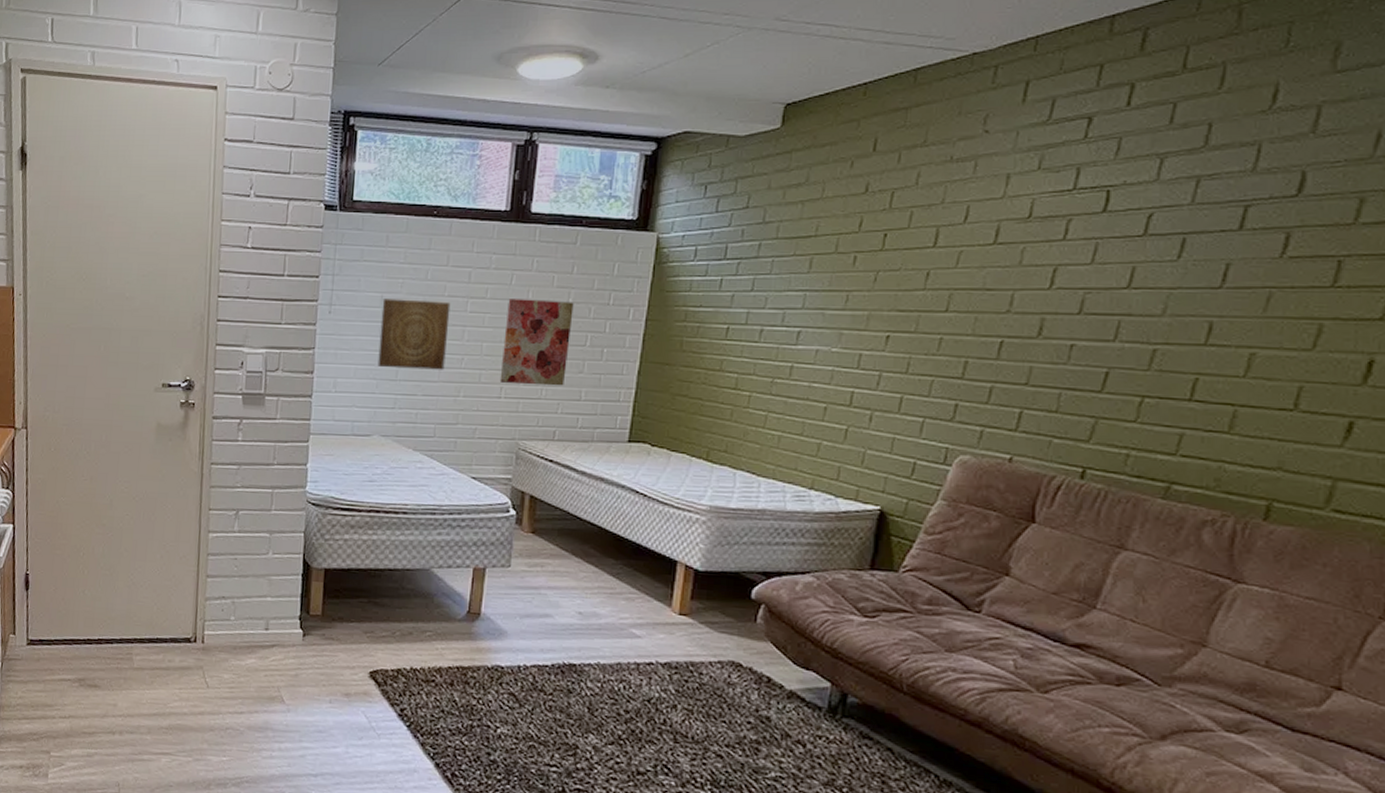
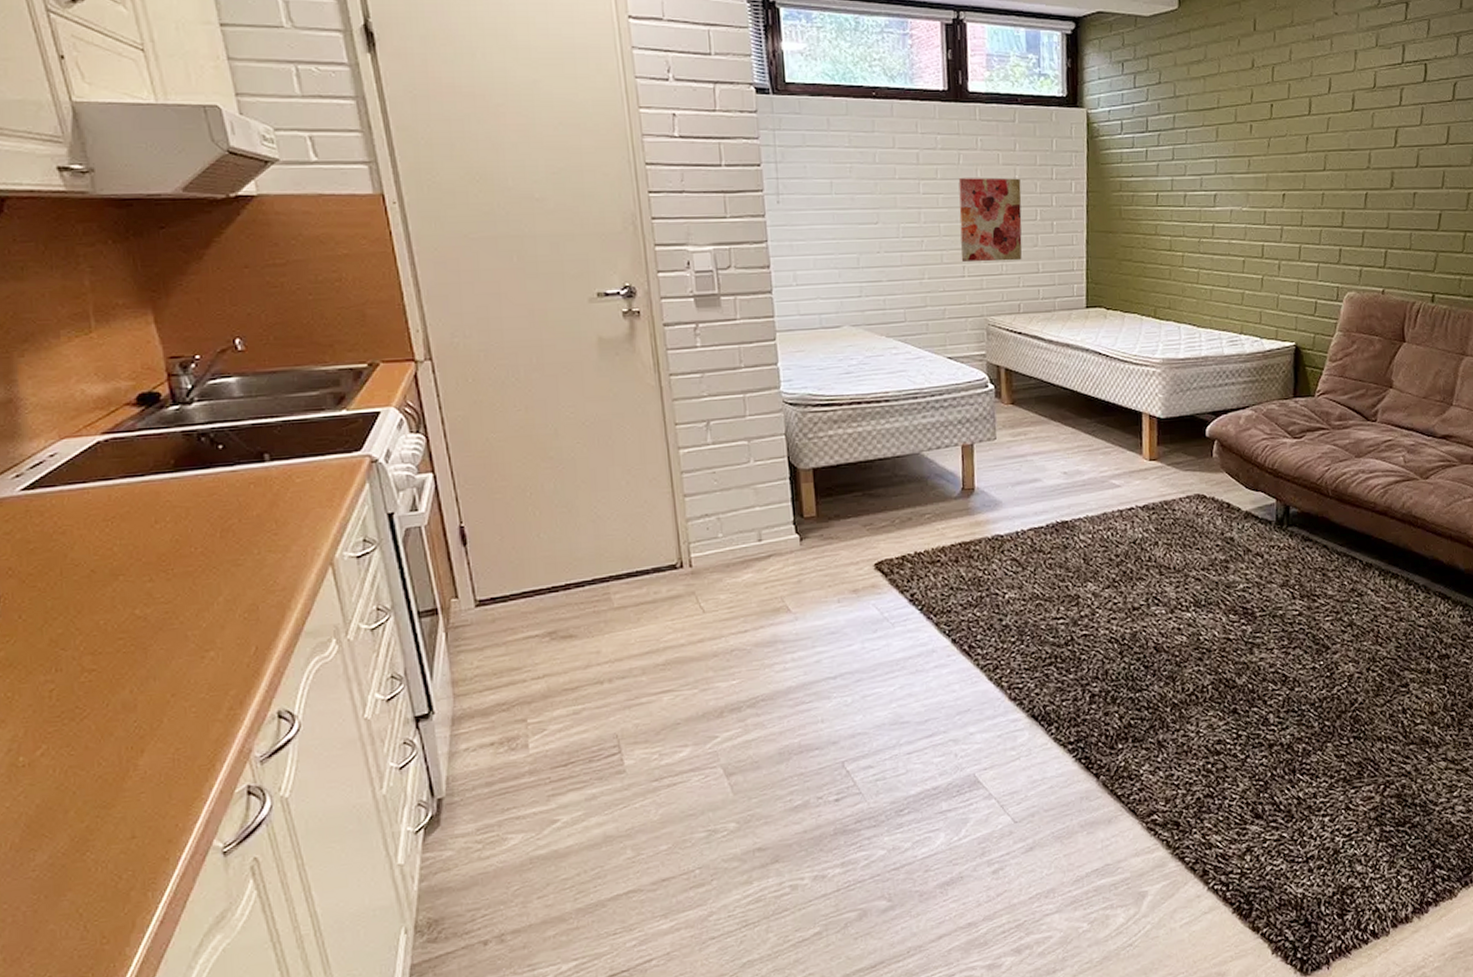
wall art: present [377,299,451,370] -> none [832,184,906,256]

